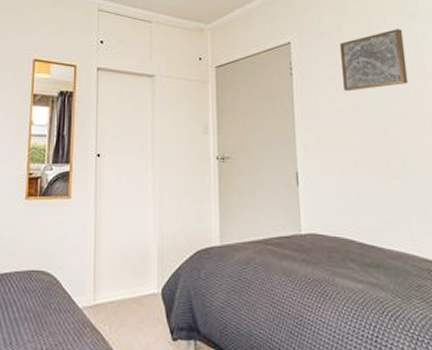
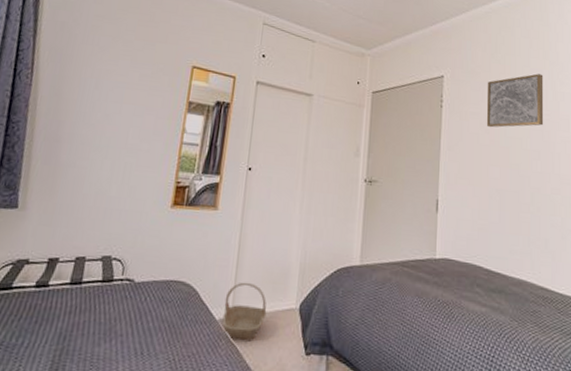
basket: none [85,268,129,329] -> present [222,282,267,342]

